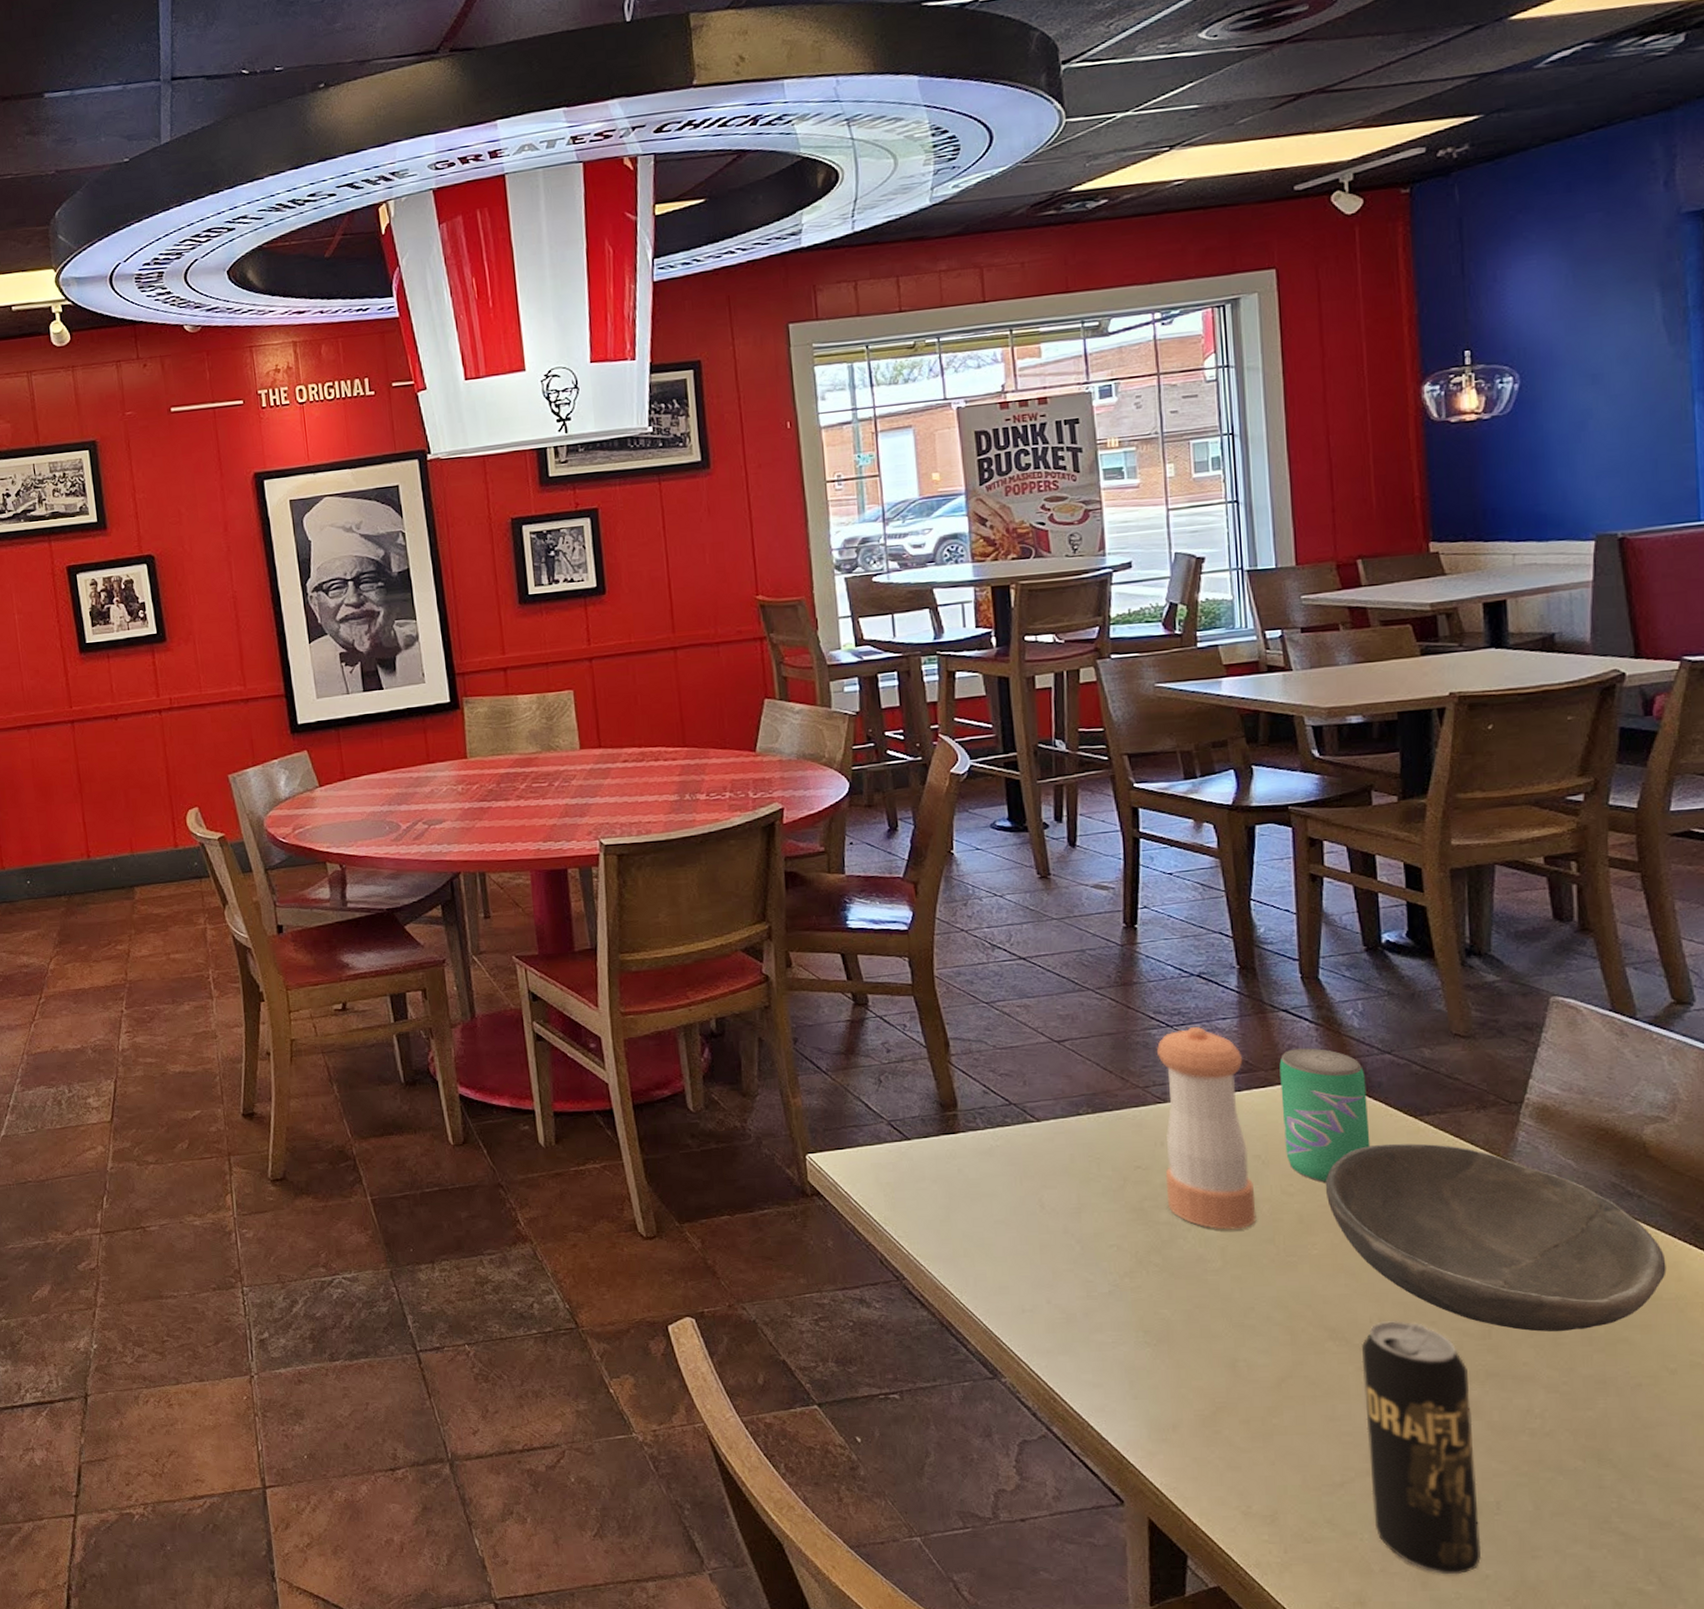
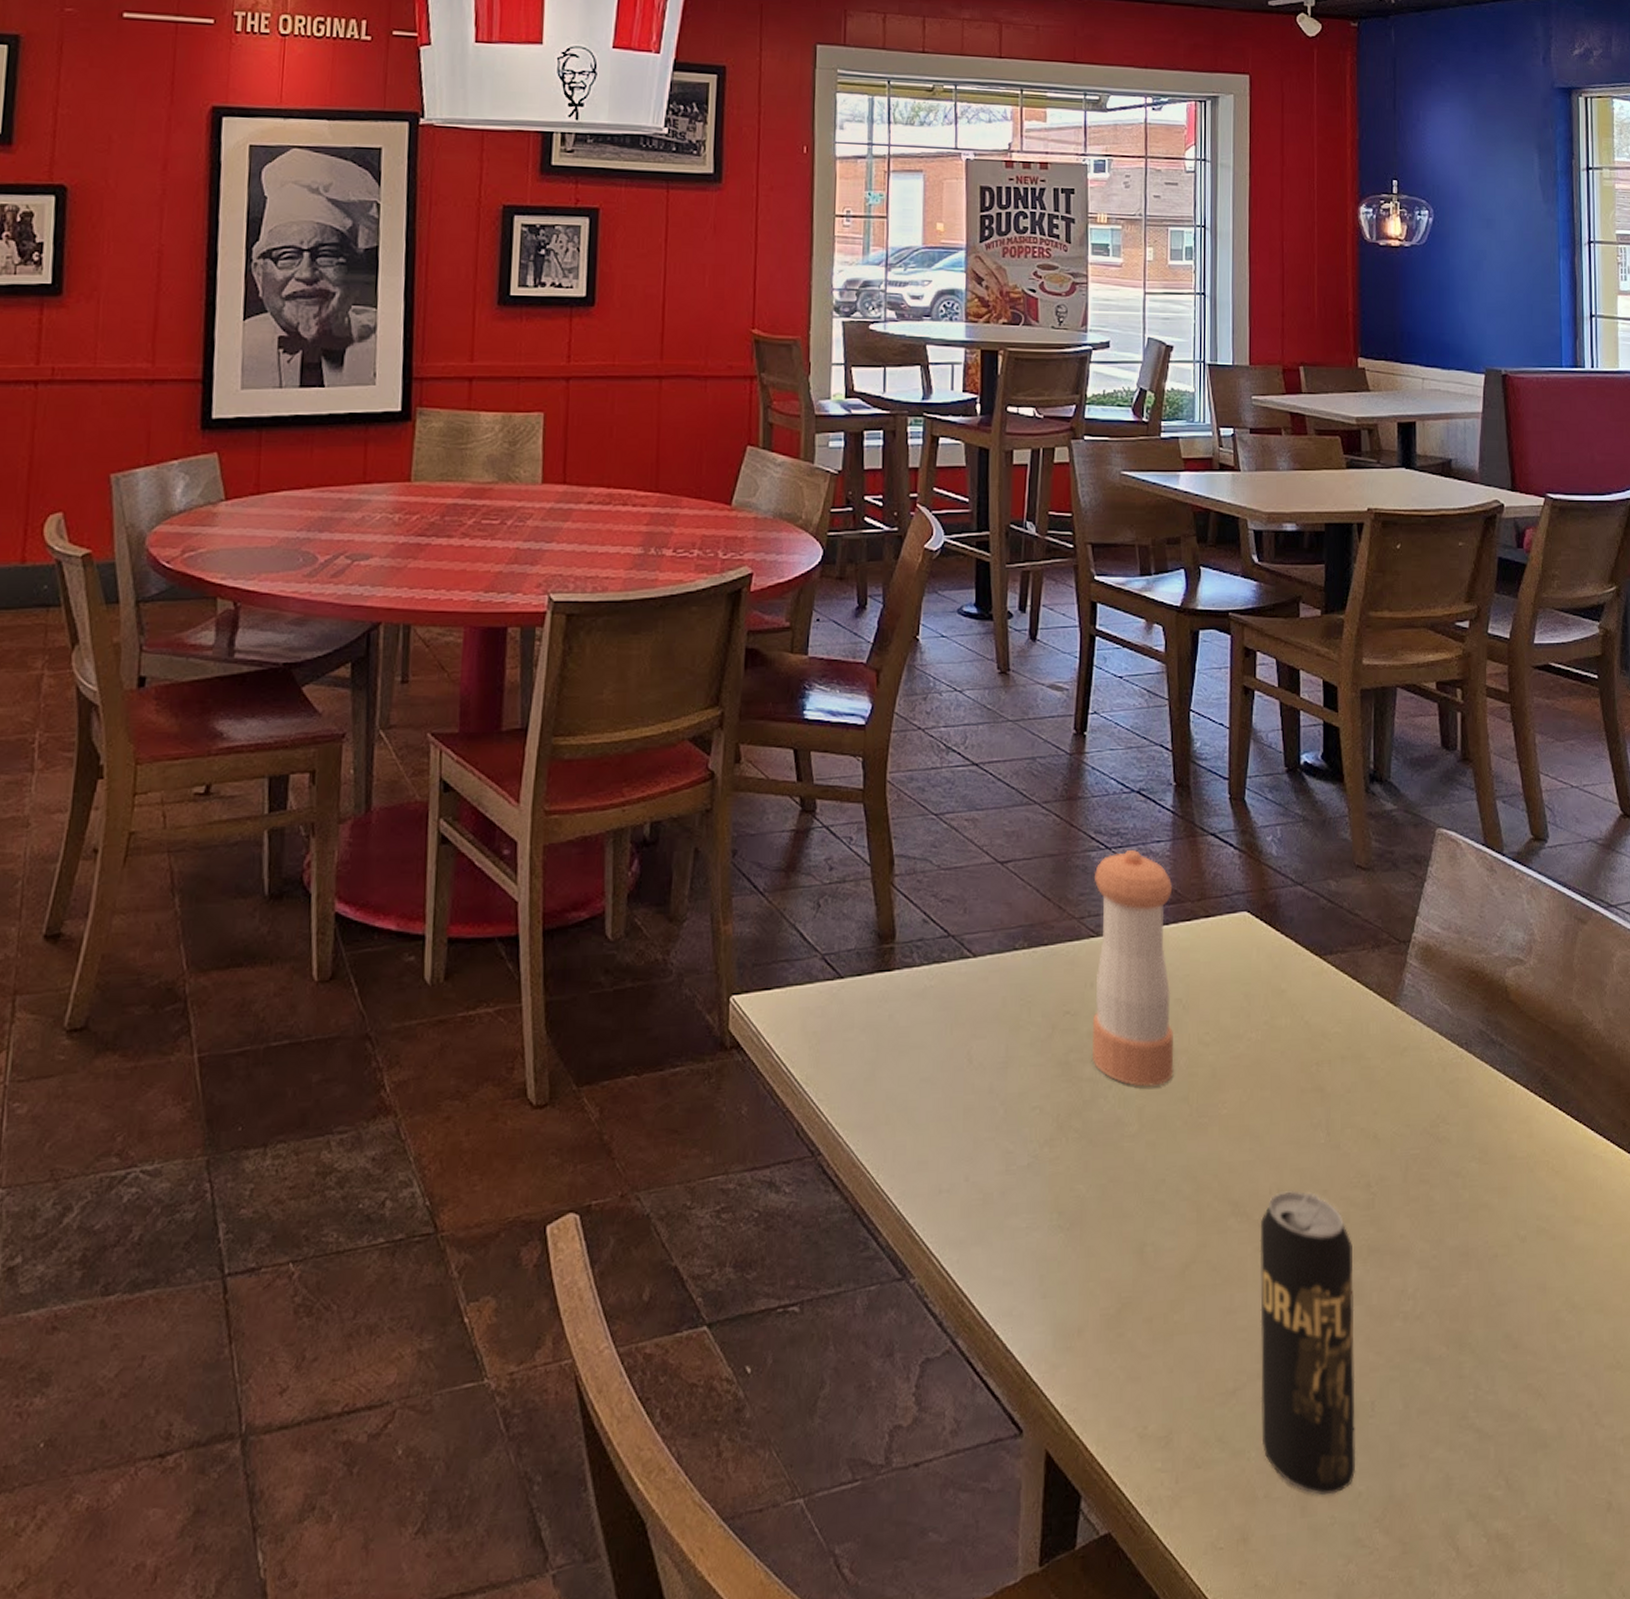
beverage can: present [1279,1048,1371,1183] -> none [1204,877,1280,1031]
bowl: present [1325,1143,1667,1332] -> none [1237,986,1520,1199]

